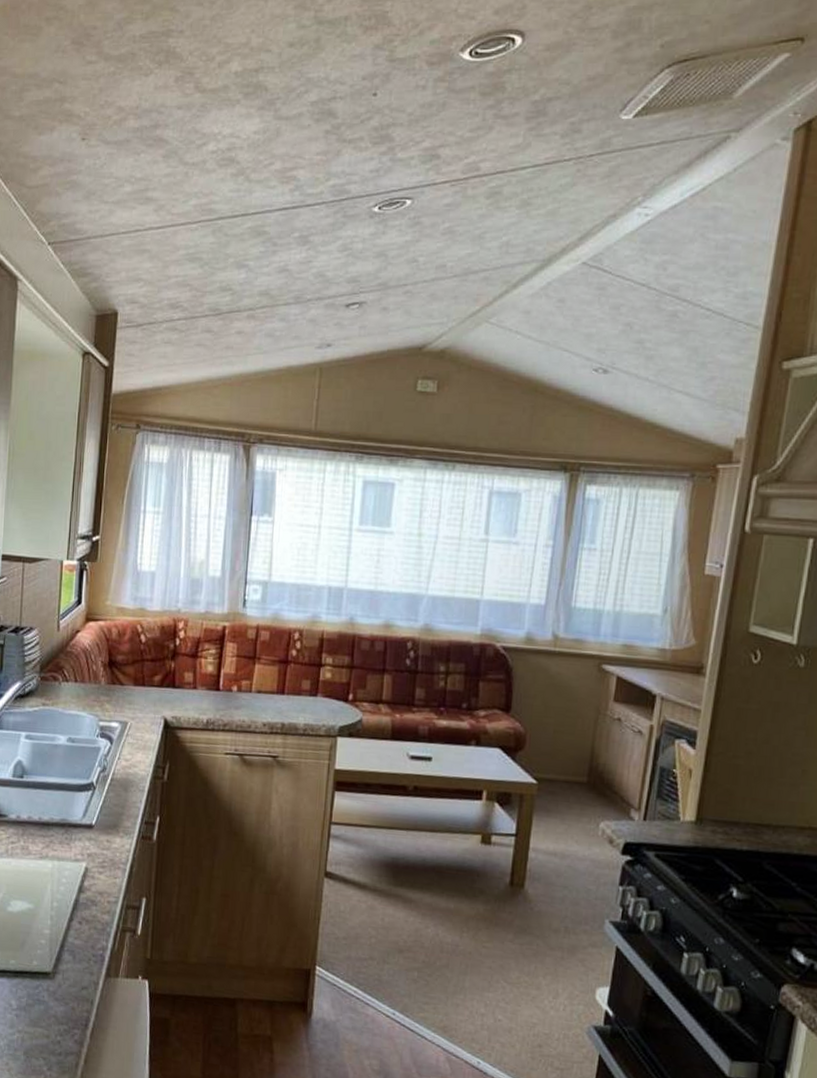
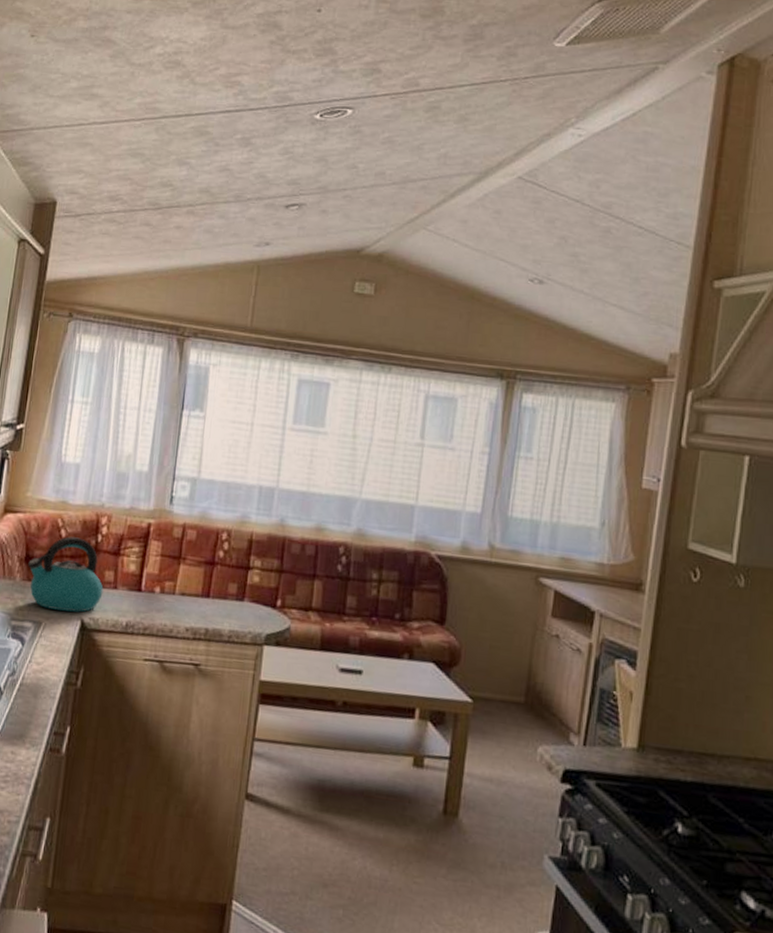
kettle: none [111,641,184,712] -> present [28,536,104,613]

